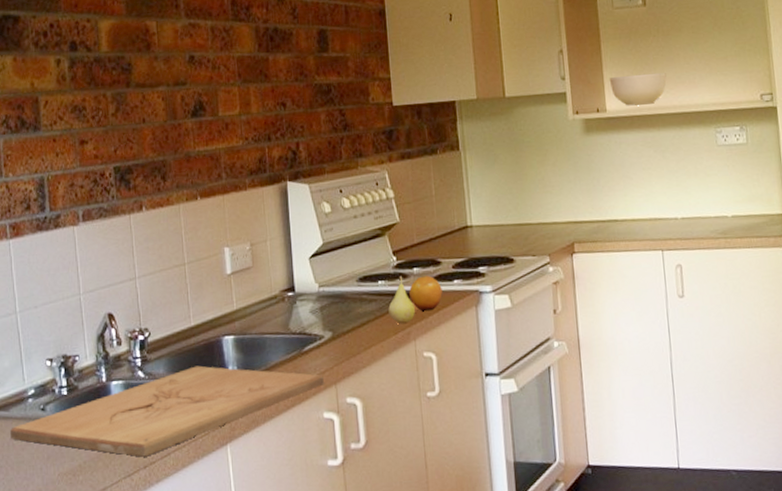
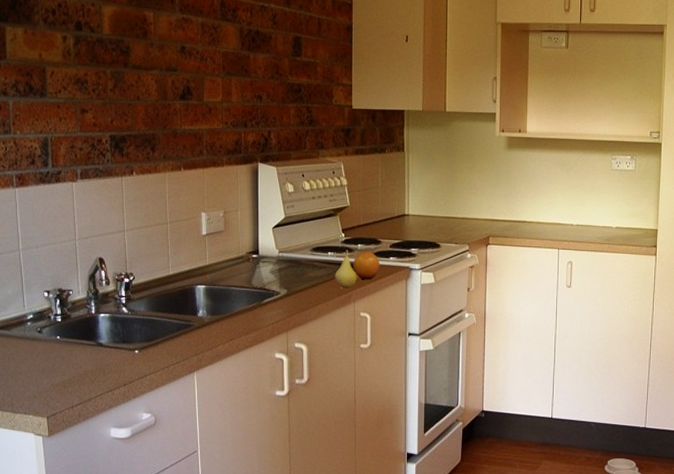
cutting board: present [9,365,325,457] -> none [10,307,278,377]
bowl: present [609,72,667,106] -> none [531,104,578,130]

